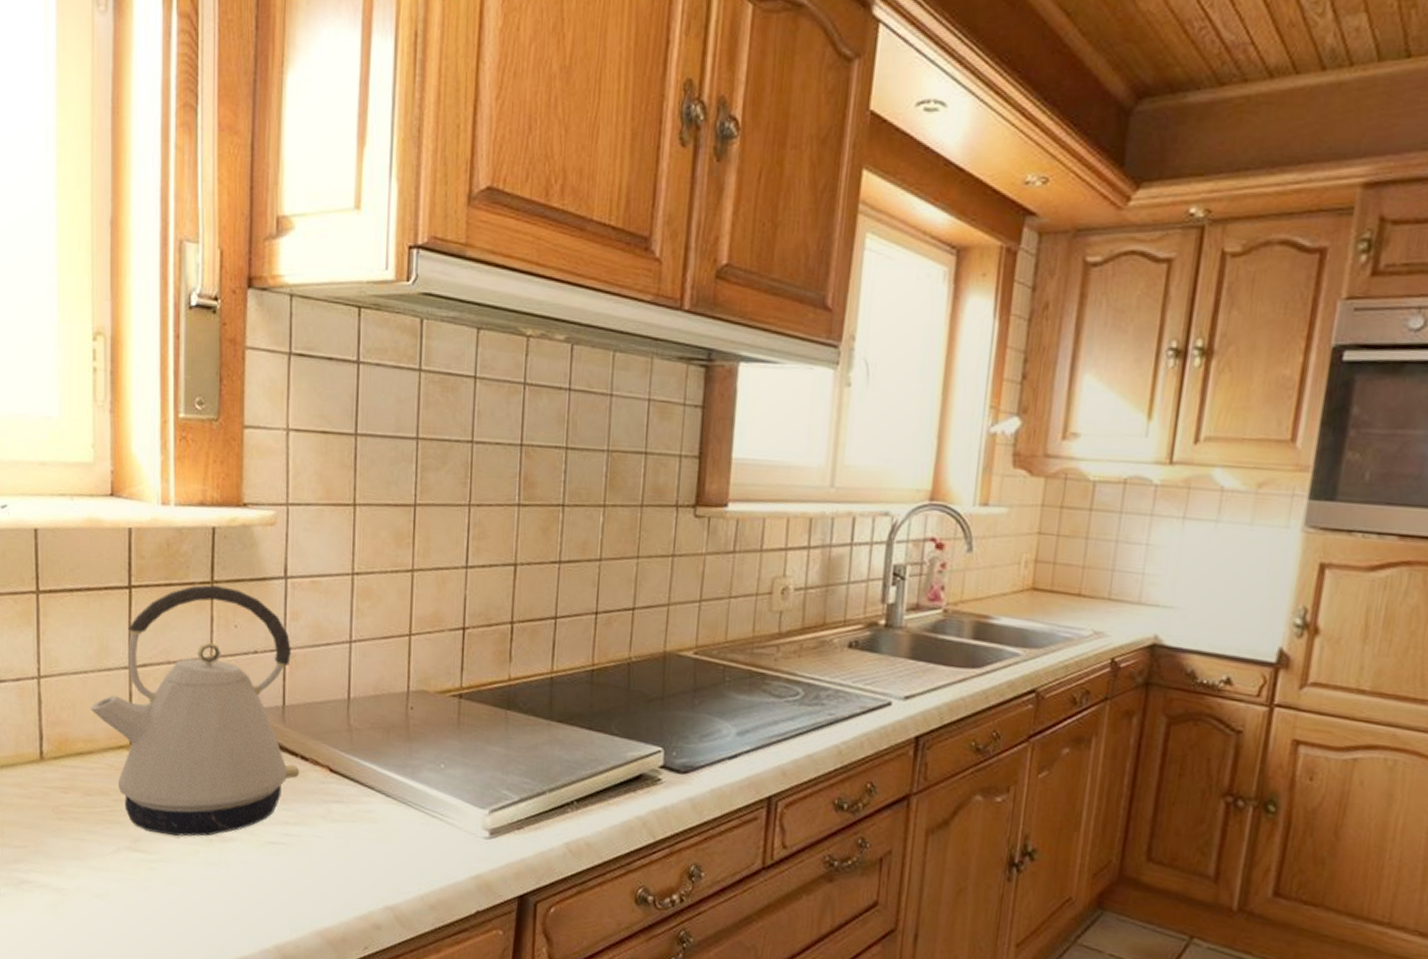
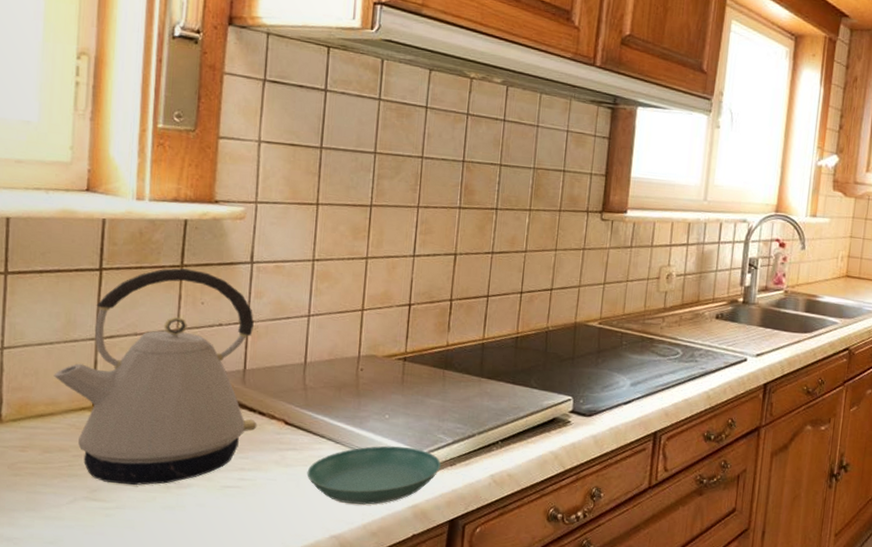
saucer: none [355,801,506,872] -> present [306,445,441,505]

